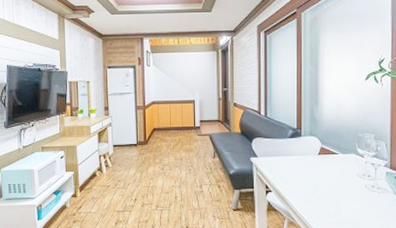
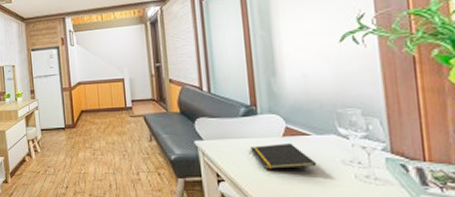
notepad: none [293,160,340,181] -> present [249,143,317,169]

